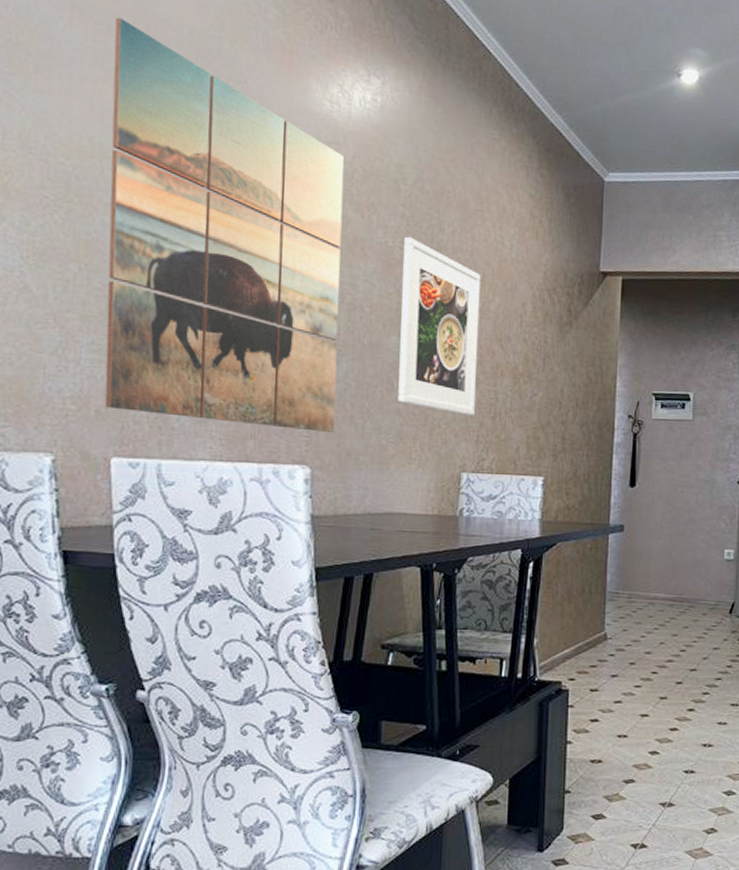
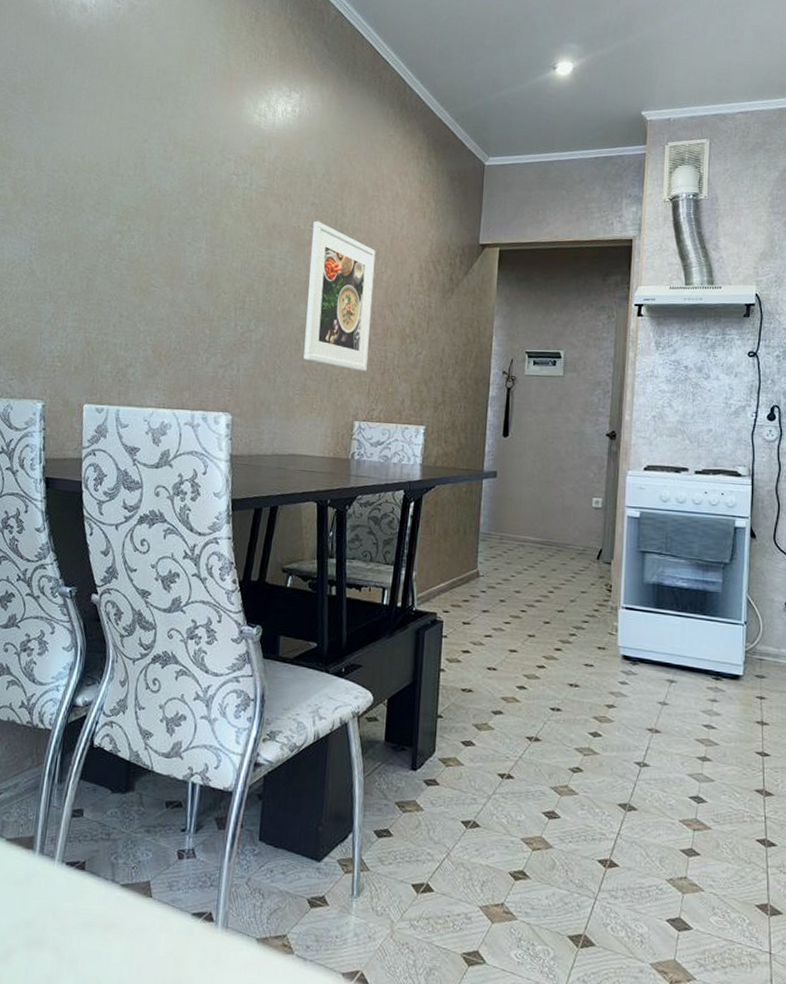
wall art: present [104,17,345,432] -> none [81,63,268,385]

